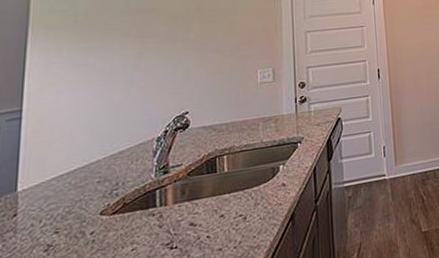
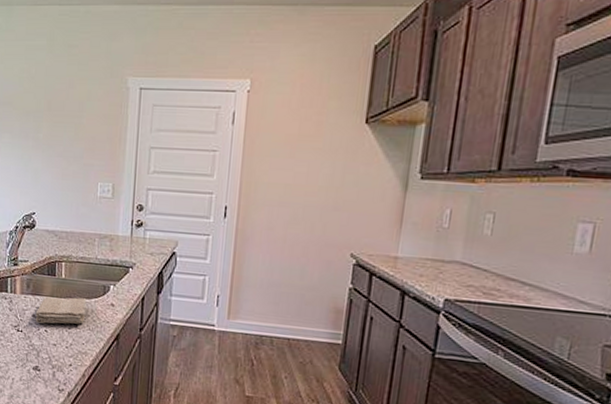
washcloth: none [193,187,255,231] -> present [35,297,87,324]

